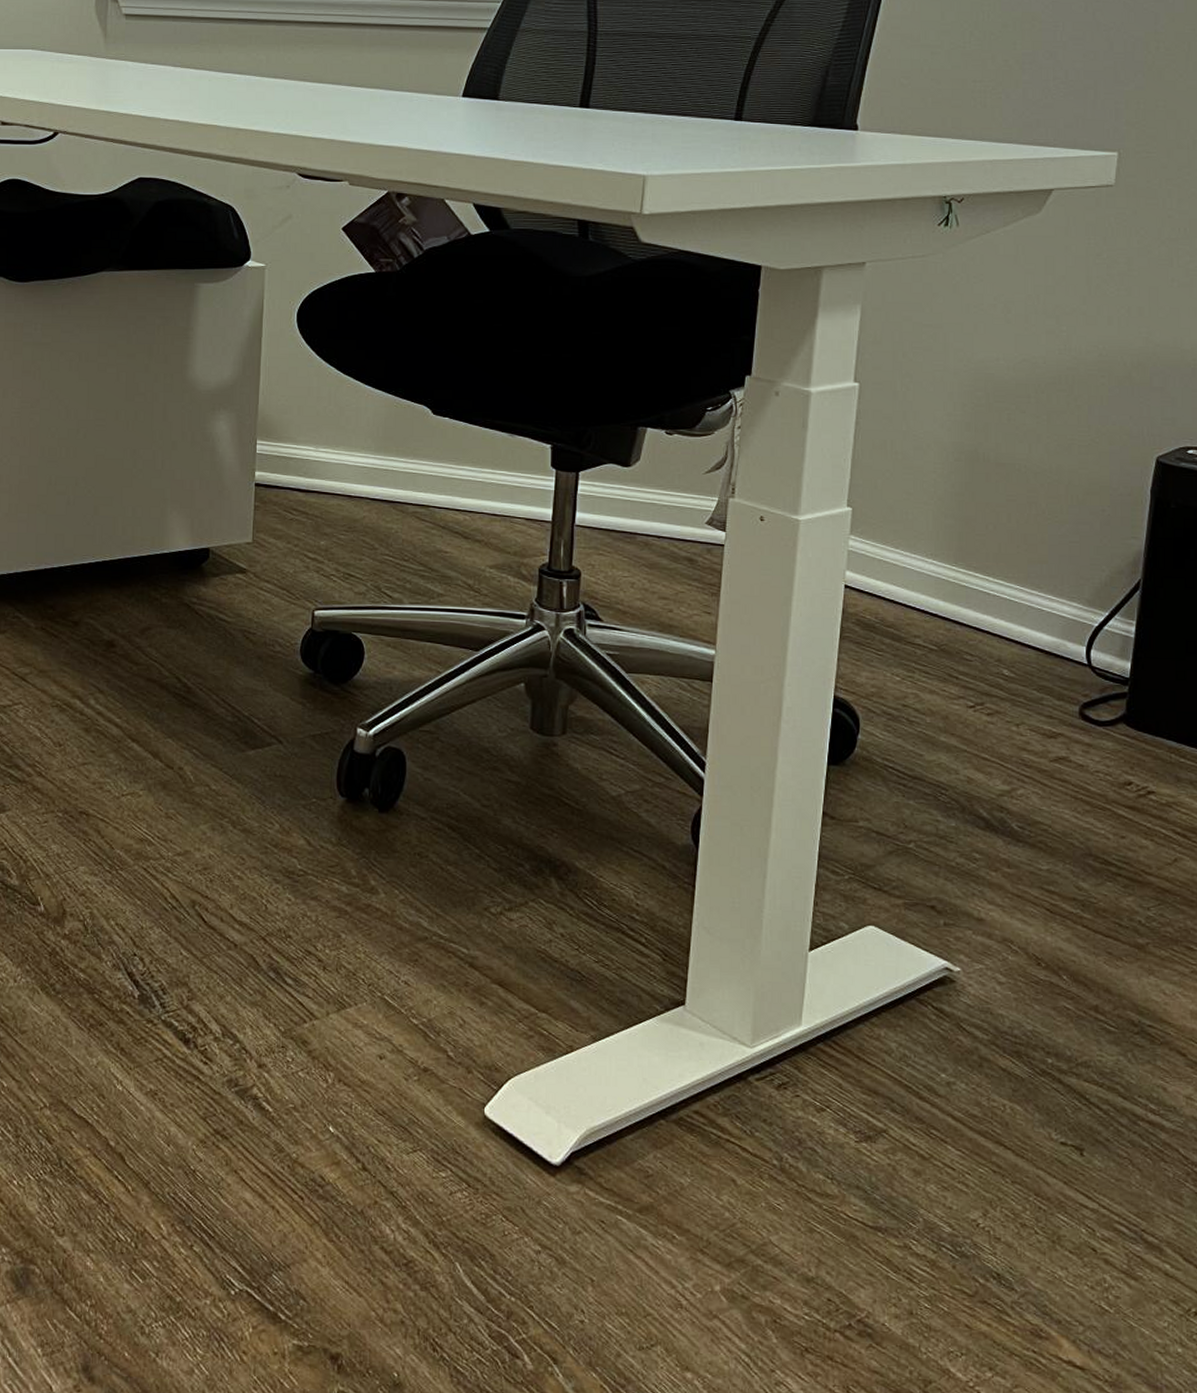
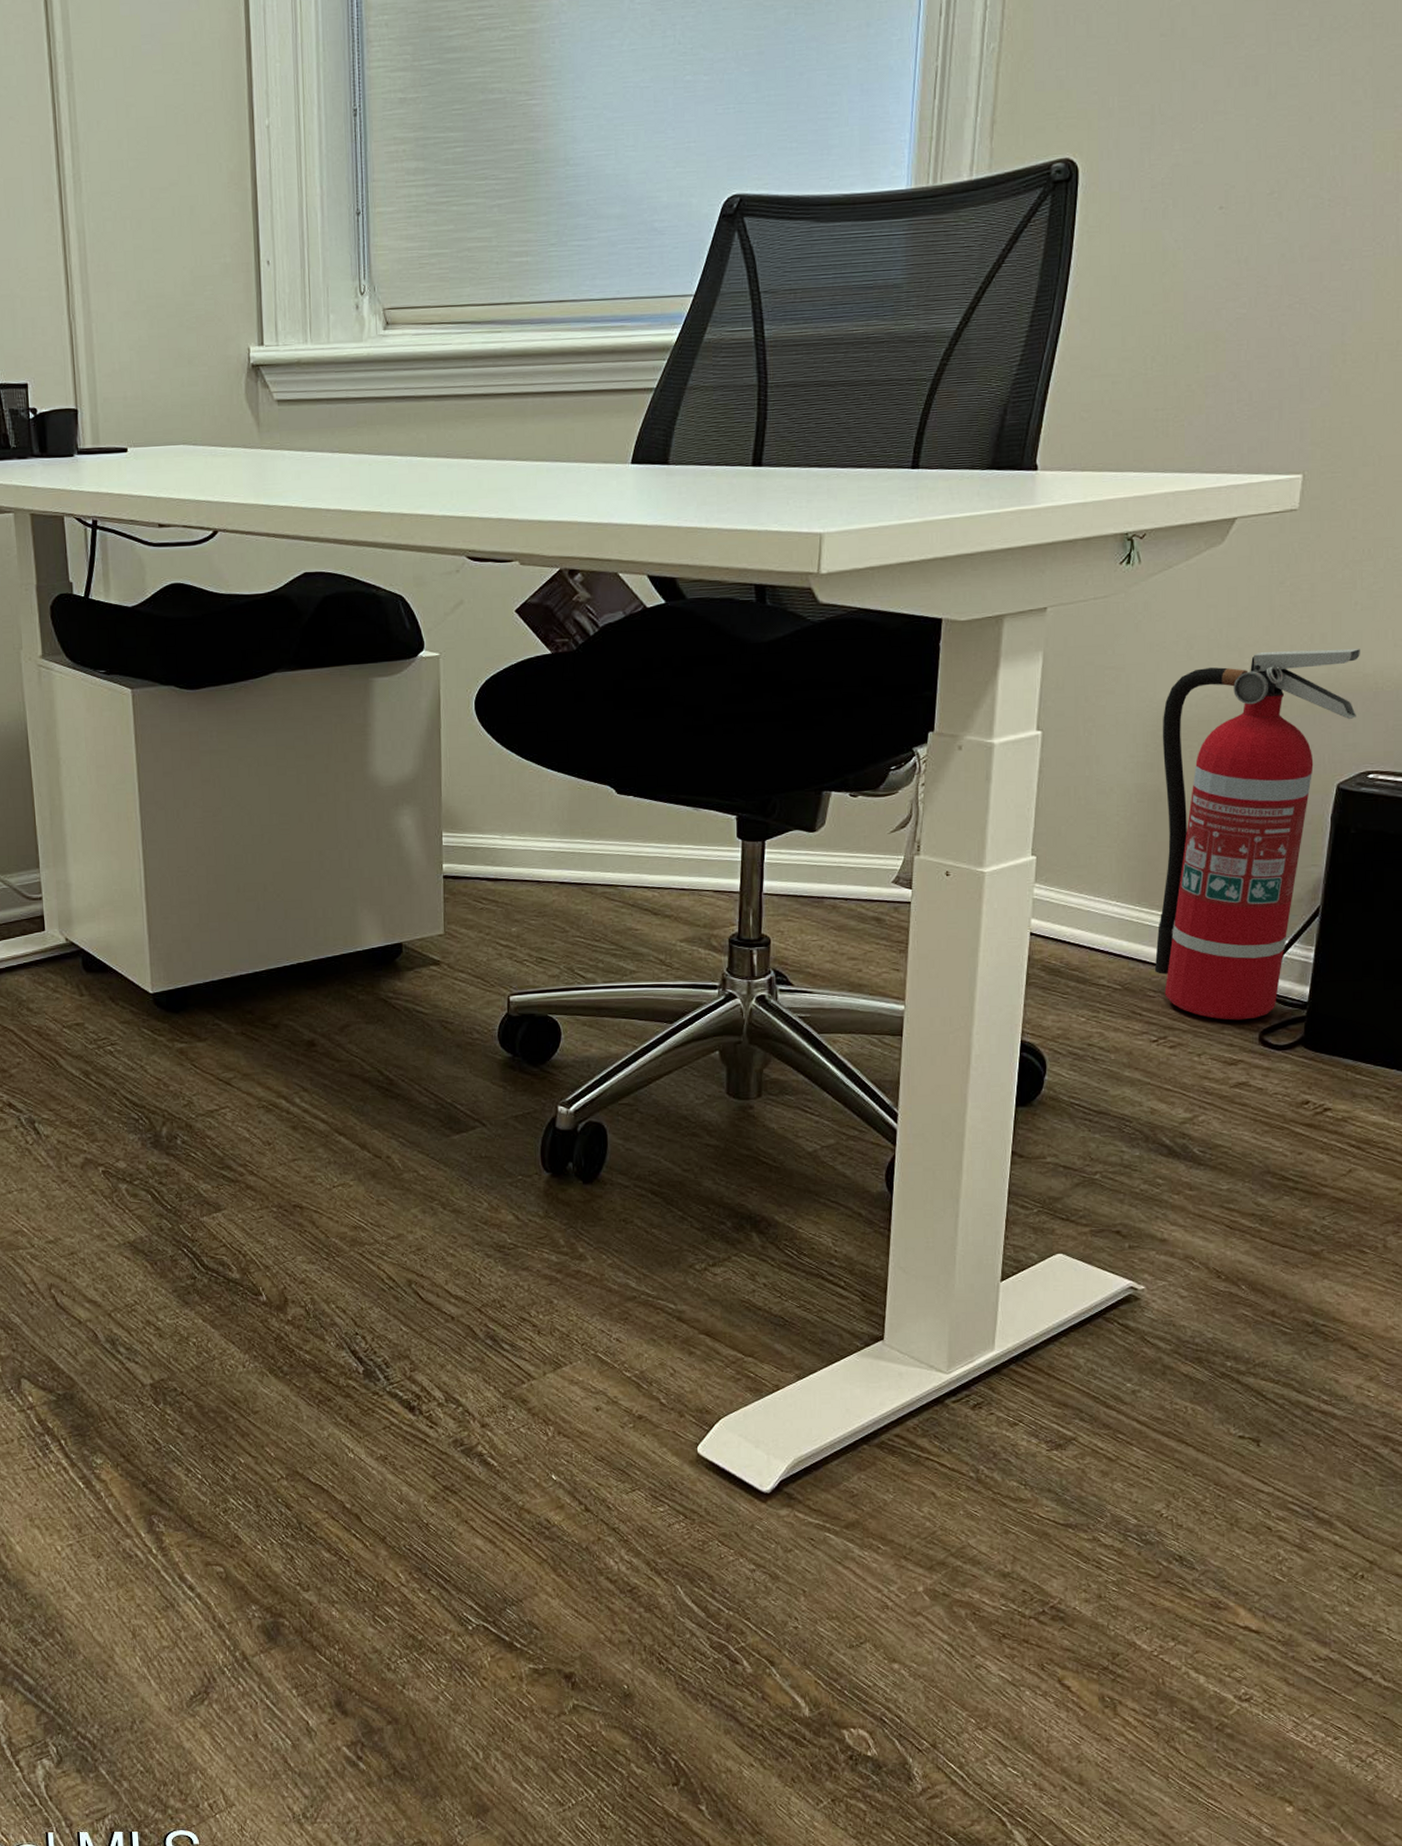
fire extinguisher: none [971,320,1178,692] -> present [1154,649,1360,1020]

